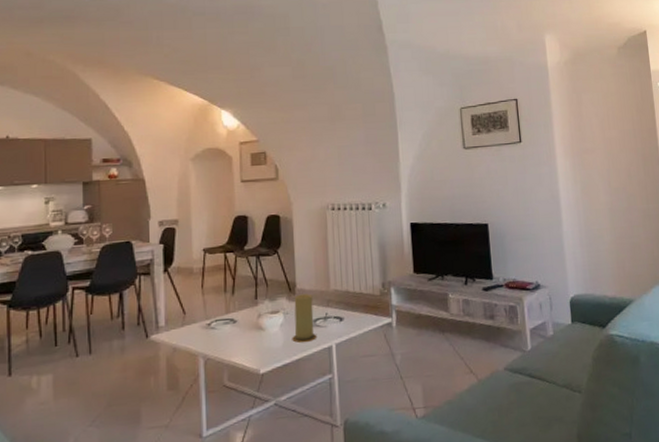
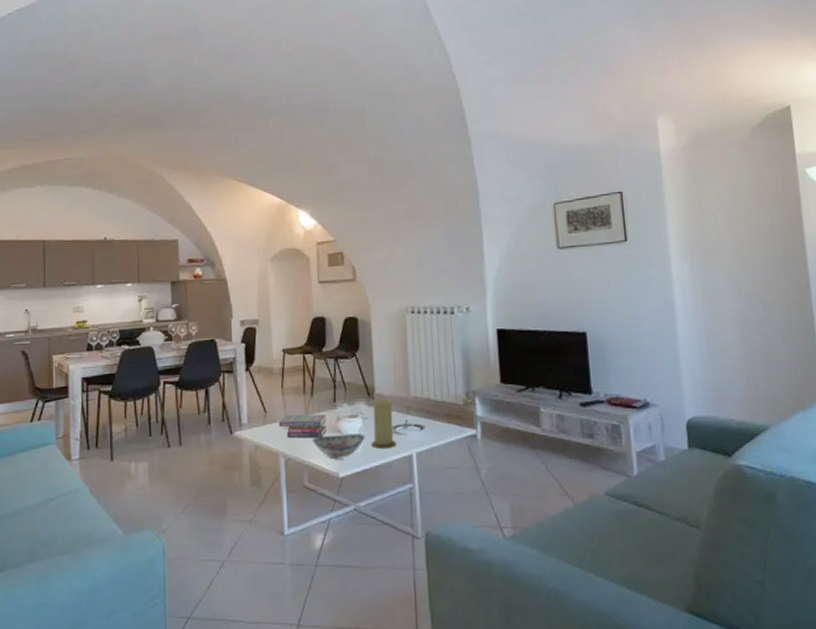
books: none [199,311,248,338] -> present [279,414,327,439]
decorative bowl: none [233,329,286,355] -> present [312,433,365,458]

